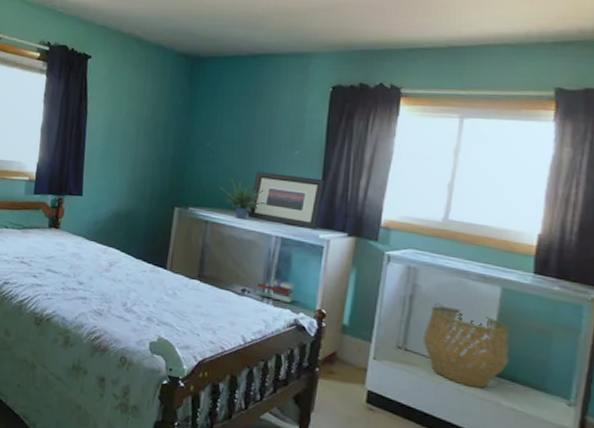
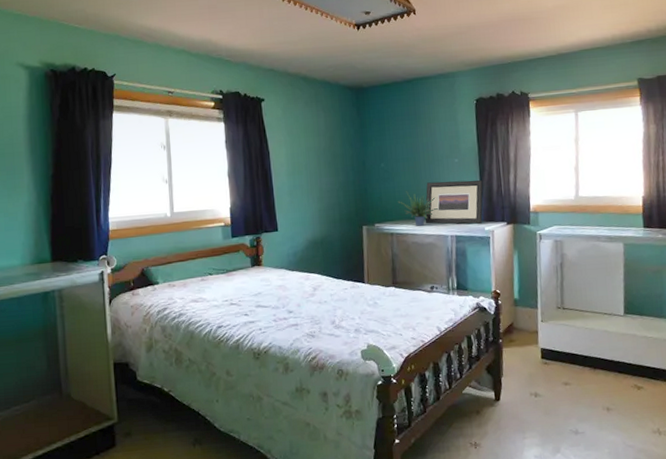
books: present [258,277,295,304] -> none [443,271,474,292]
basket: present [422,303,510,389] -> none [574,265,637,327]

